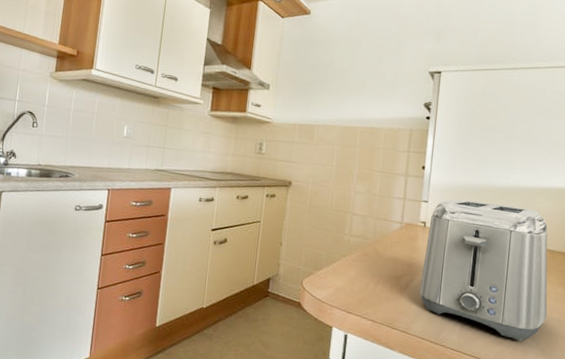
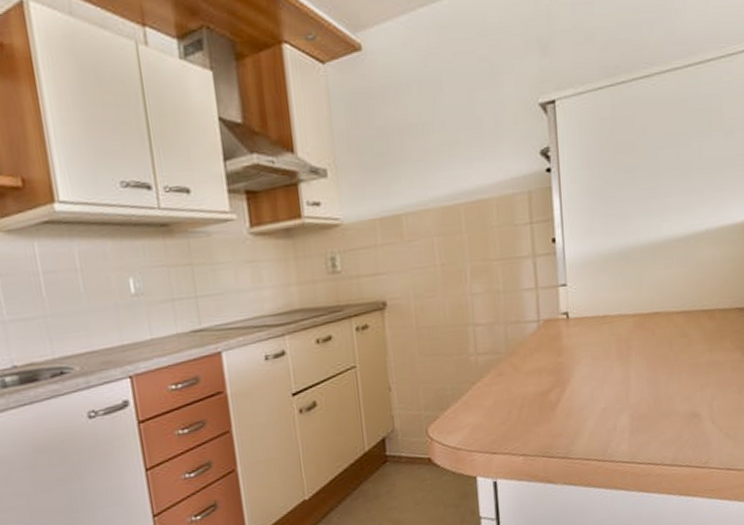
toaster: present [419,199,548,341] -> none [573,262,726,430]

